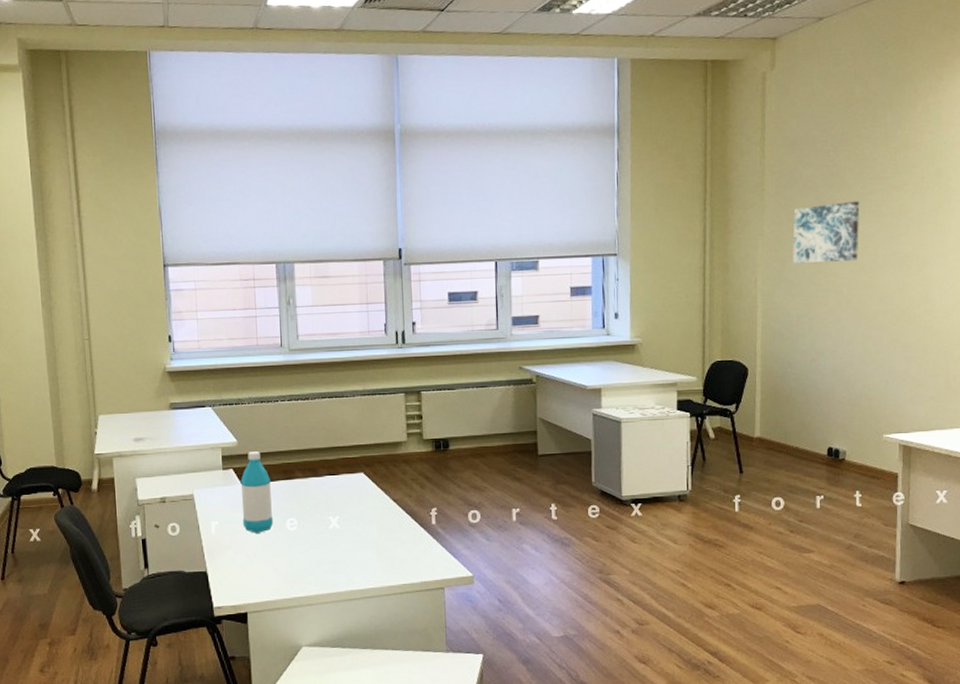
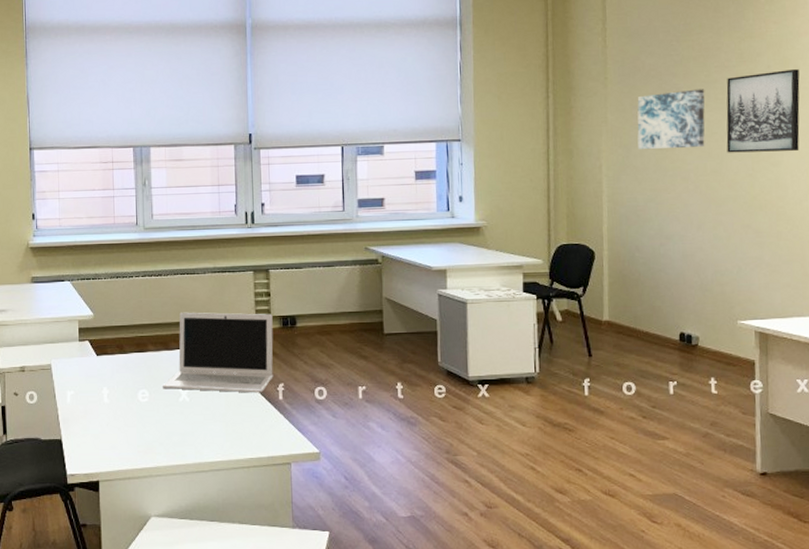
water bottle: present [240,451,274,533] -> none [95,324,126,404]
laptop: none [312,437,426,518] -> present [163,312,273,393]
wall art: none [879,181,951,267] -> present [726,69,800,153]

